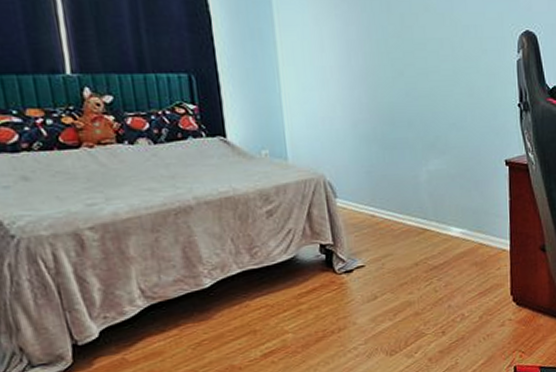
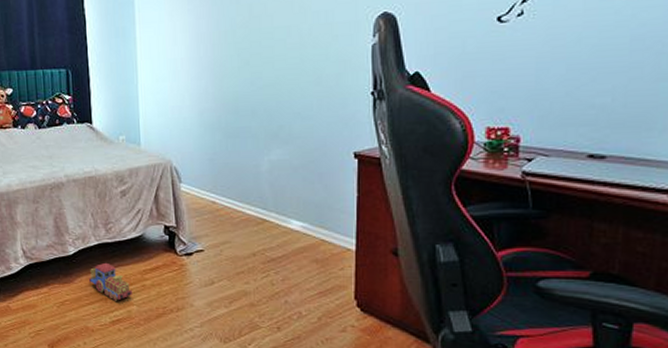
toy train: none [231,291,286,332] -> present [88,262,132,301]

